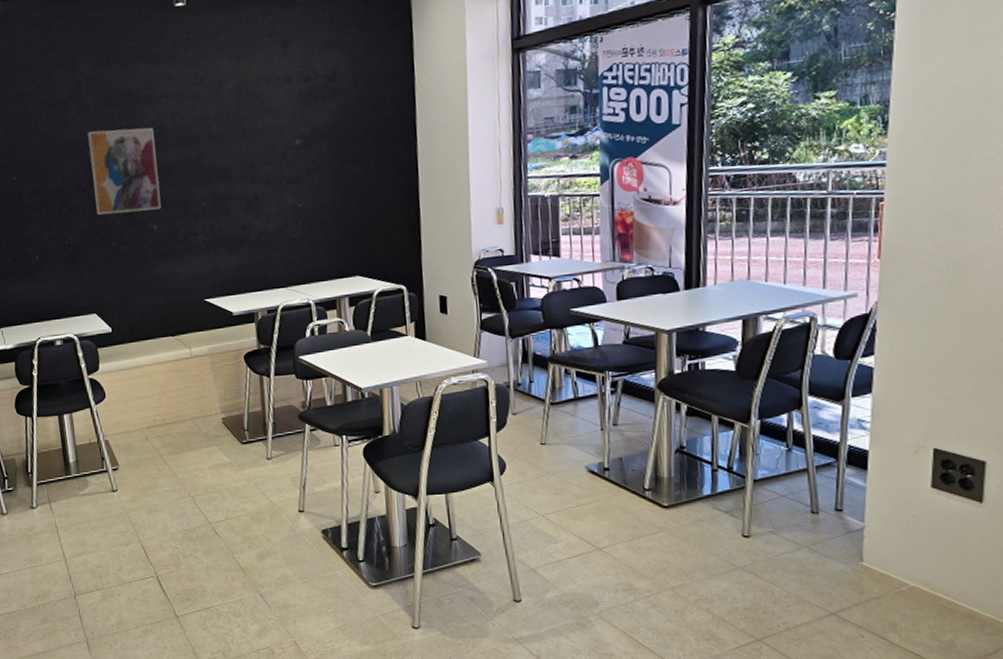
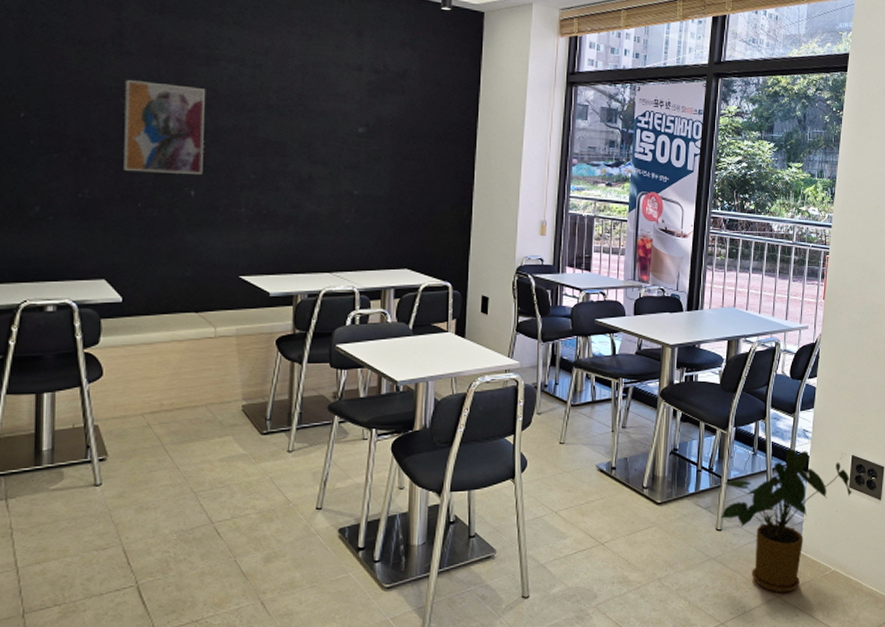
house plant: none [747,442,936,610] -> present [721,448,852,593]

